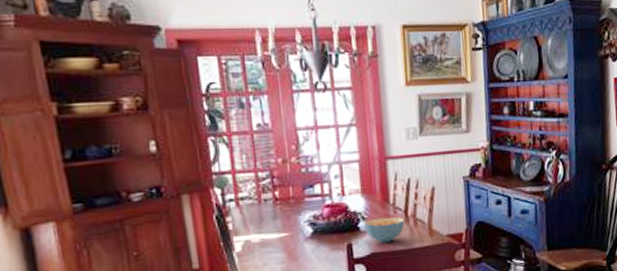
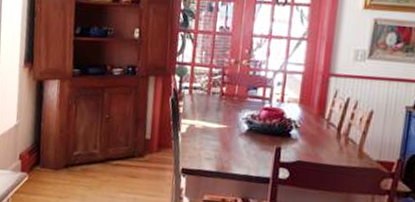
cereal bowl: present [364,216,405,243] -> none [295,129,337,155]

